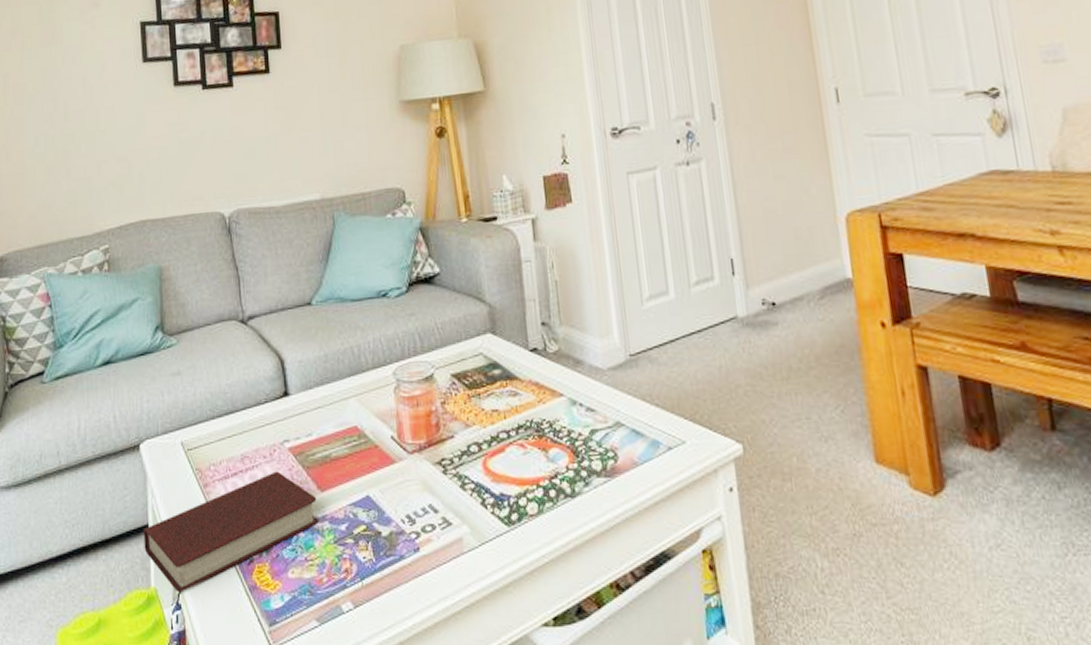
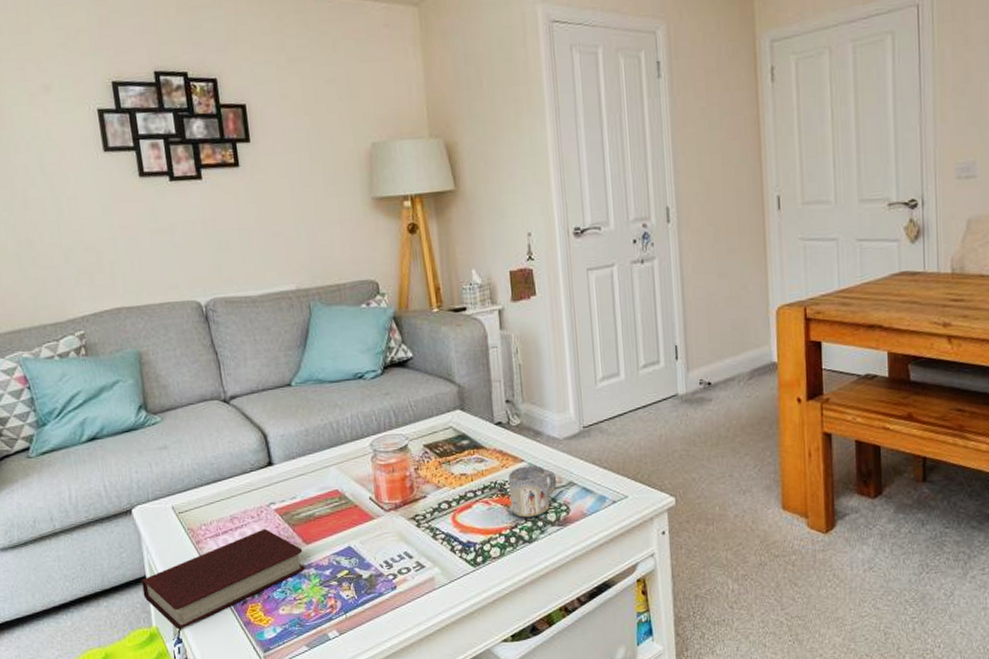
mug: none [545,401,601,466] -> present [508,465,556,518]

